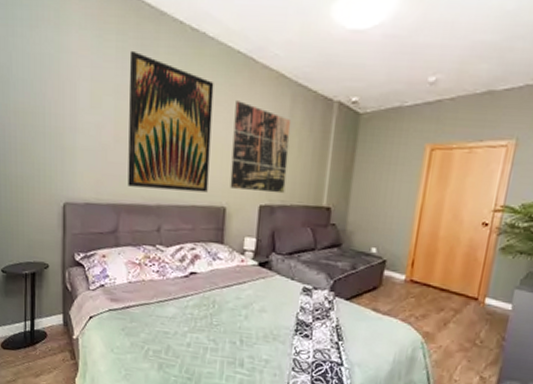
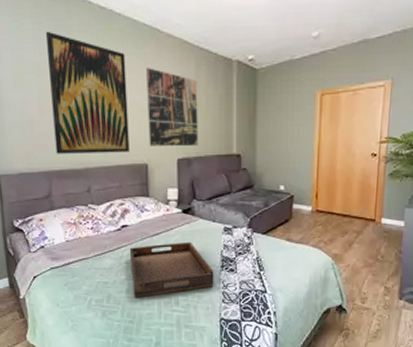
serving tray: none [195,297,287,354] -> present [129,241,214,298]

